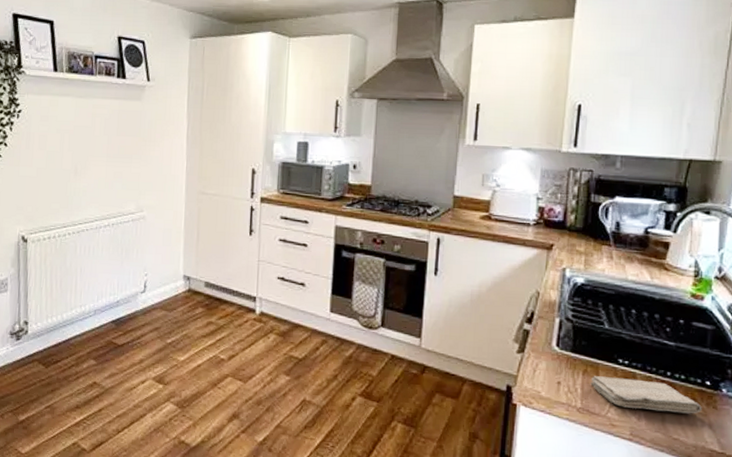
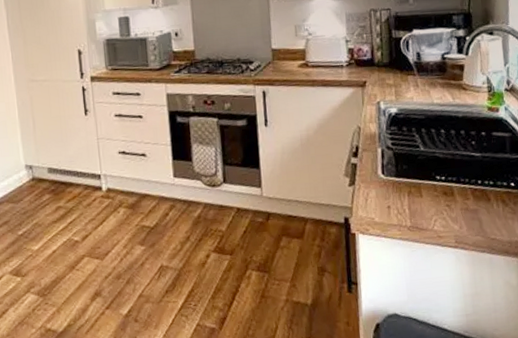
washcloth: present [590,376,702,414] -> none [415,190,511,219]

